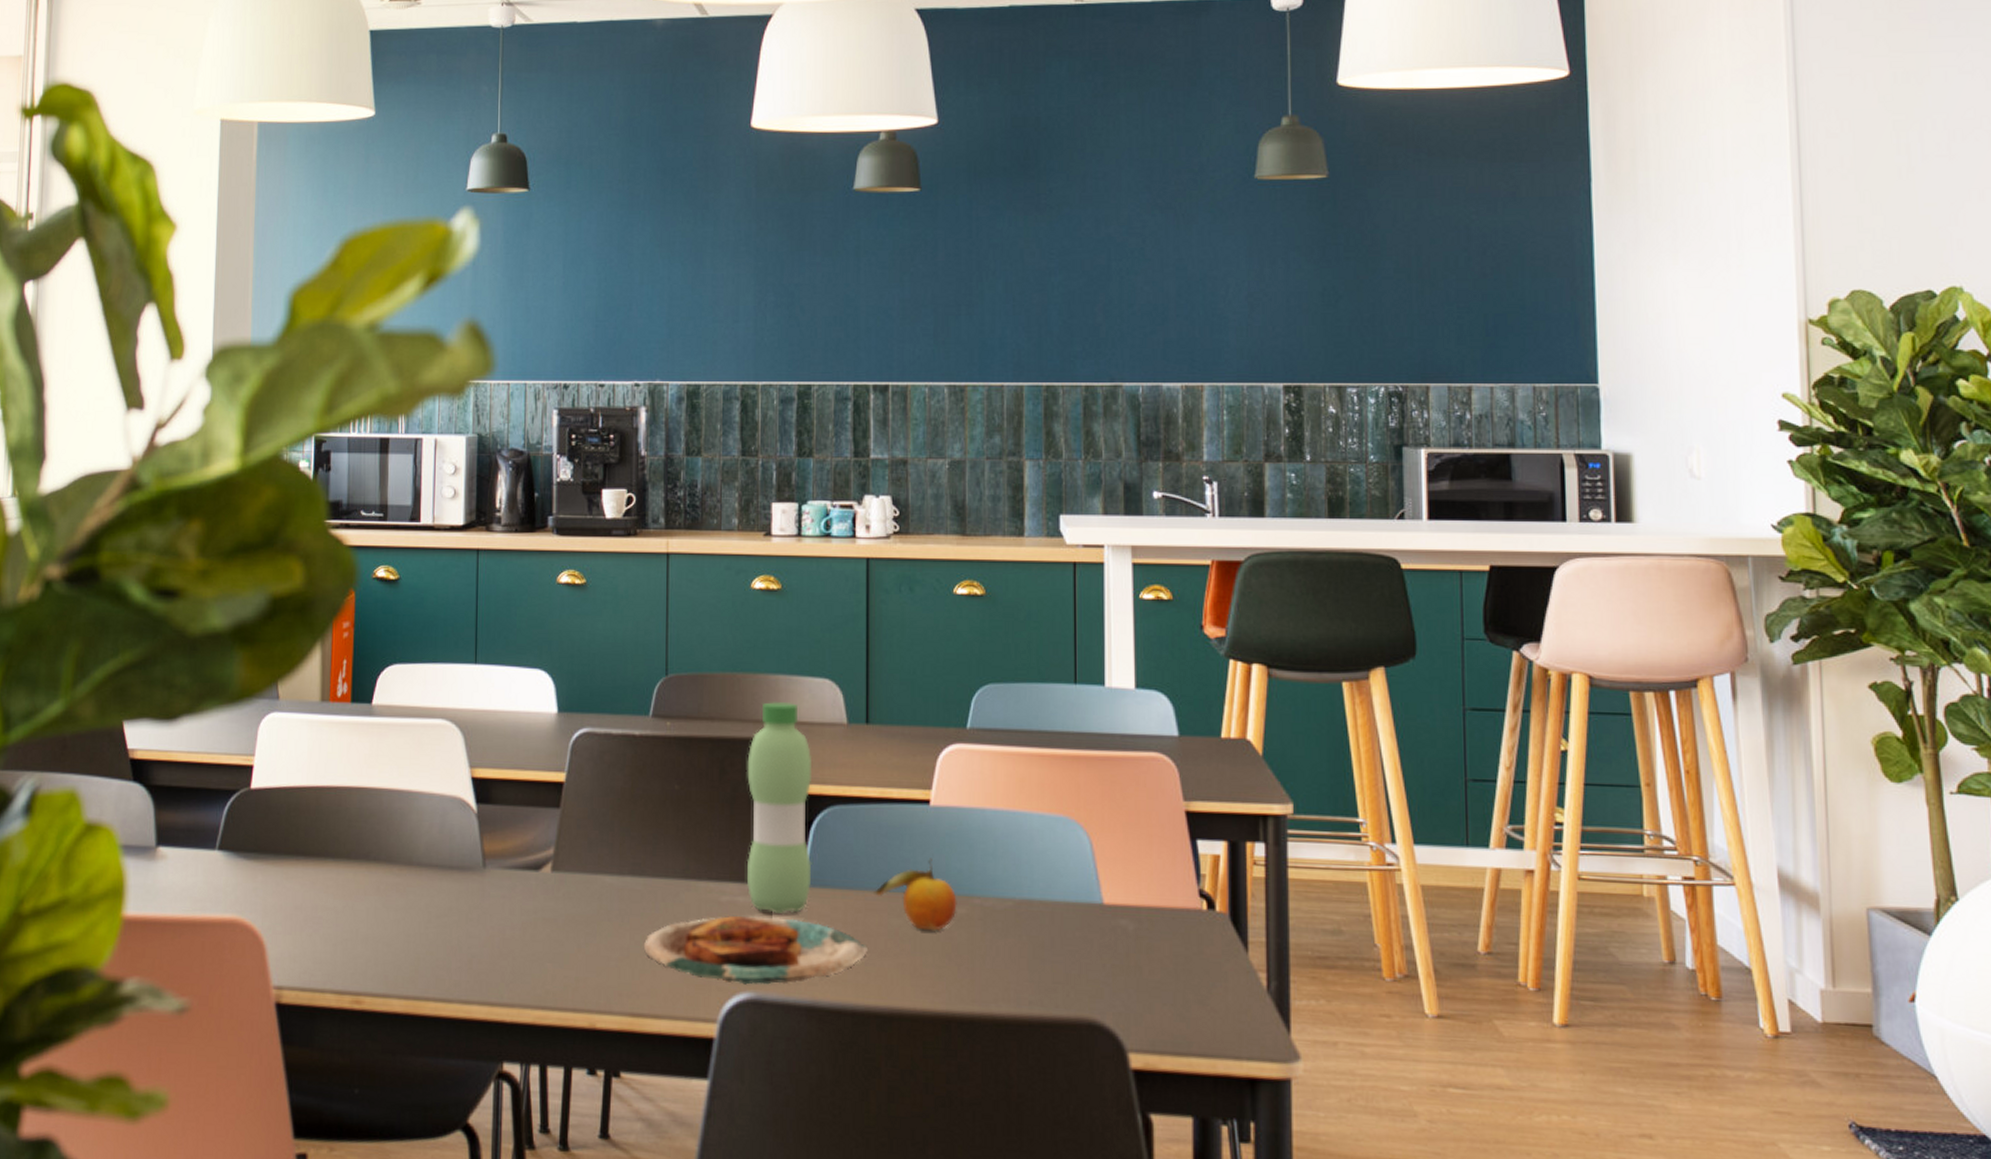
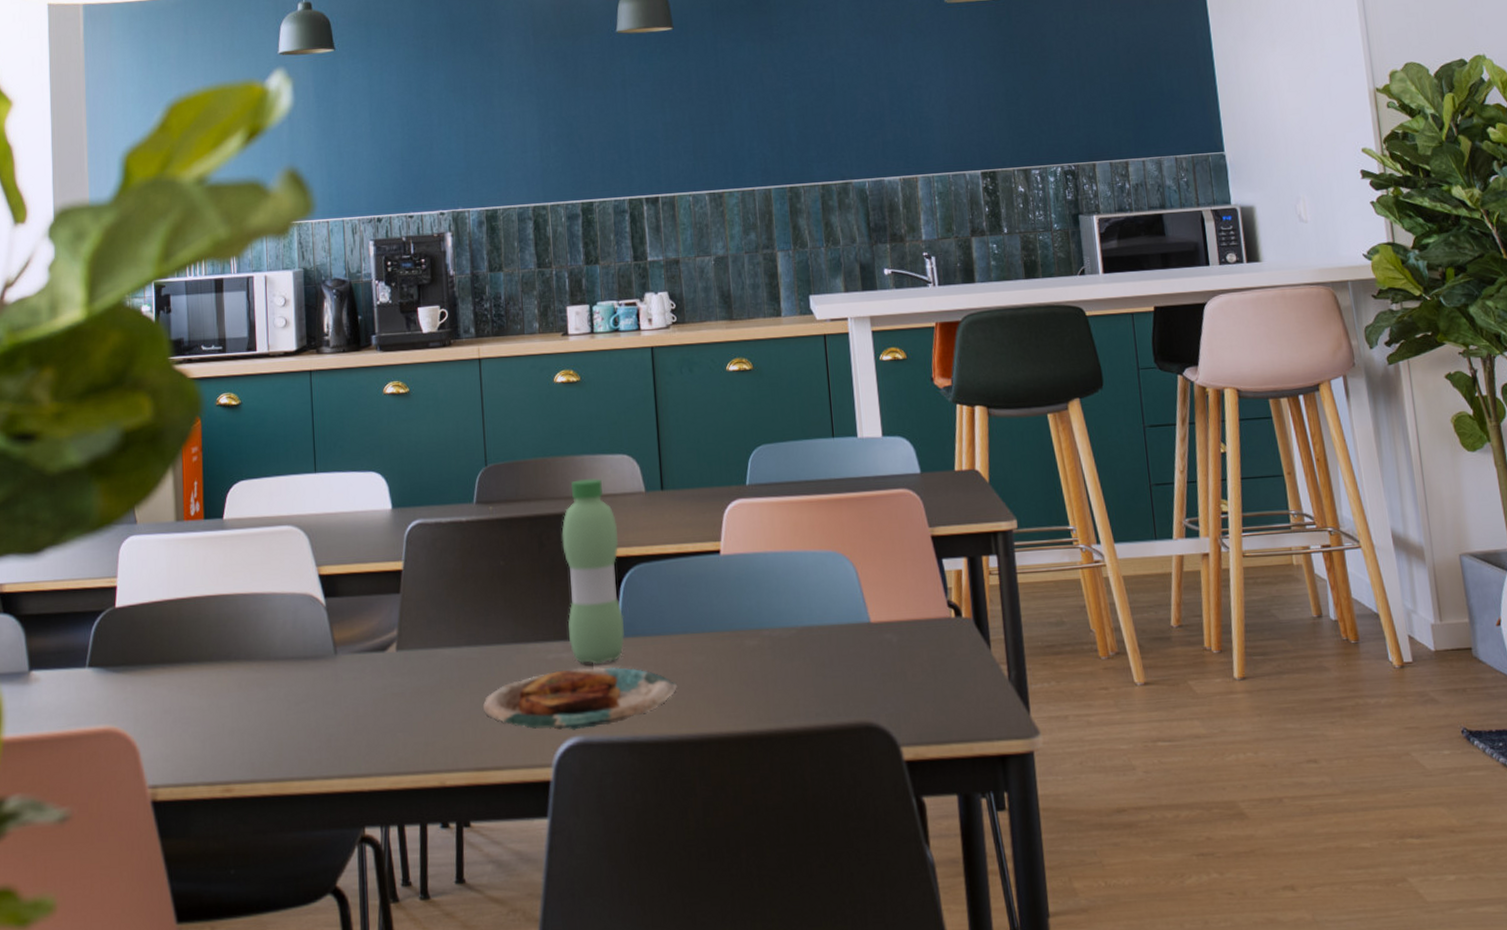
fruit: present [873,858,957,931] -> none [678,600,750,664]

